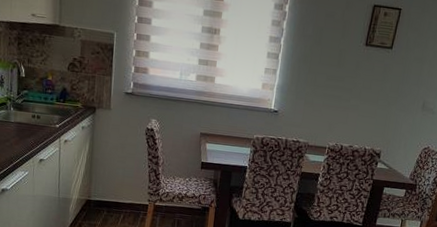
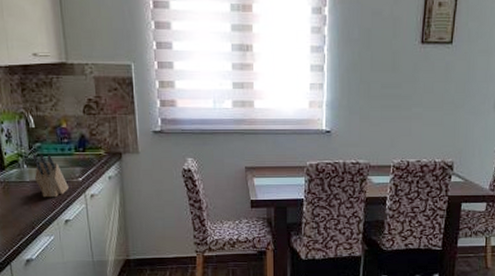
knife block: none [18,99,47,139] -> present [32,154,69,198]

